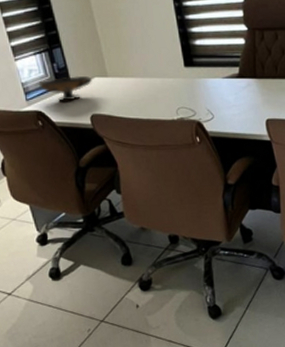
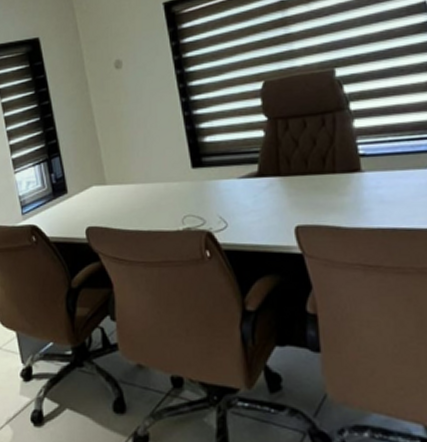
decorative bowl: present [38,76,92,101] -> none [35,185,89,214]

